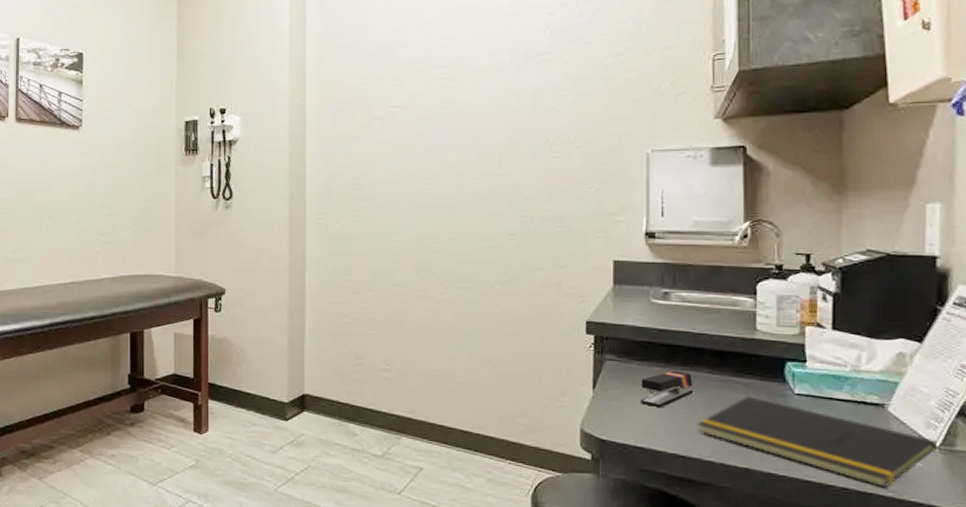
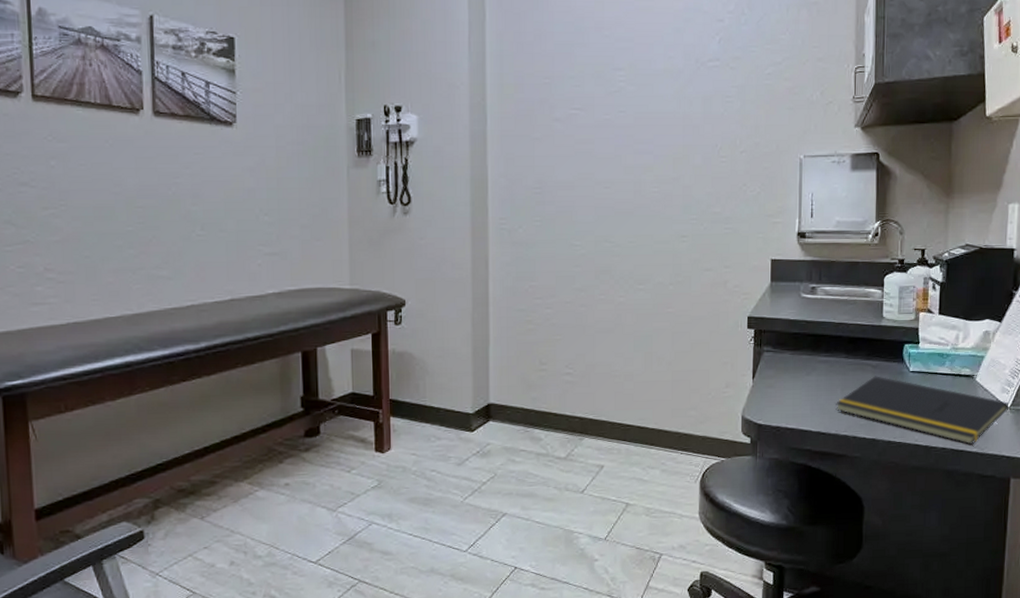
stapler: present [639,371,693,408] -> none [790,357,833,392]

